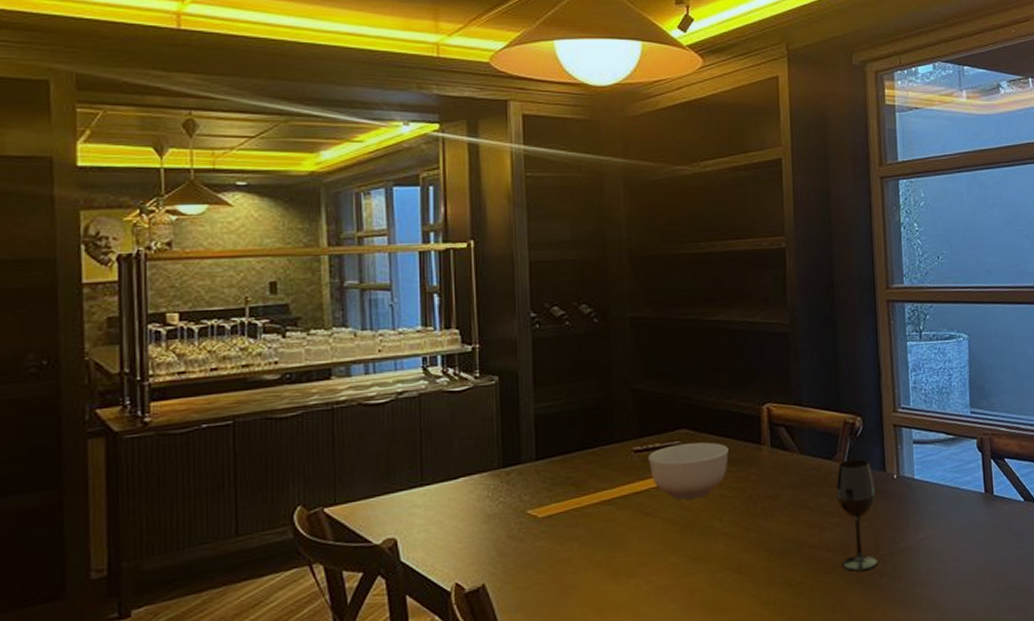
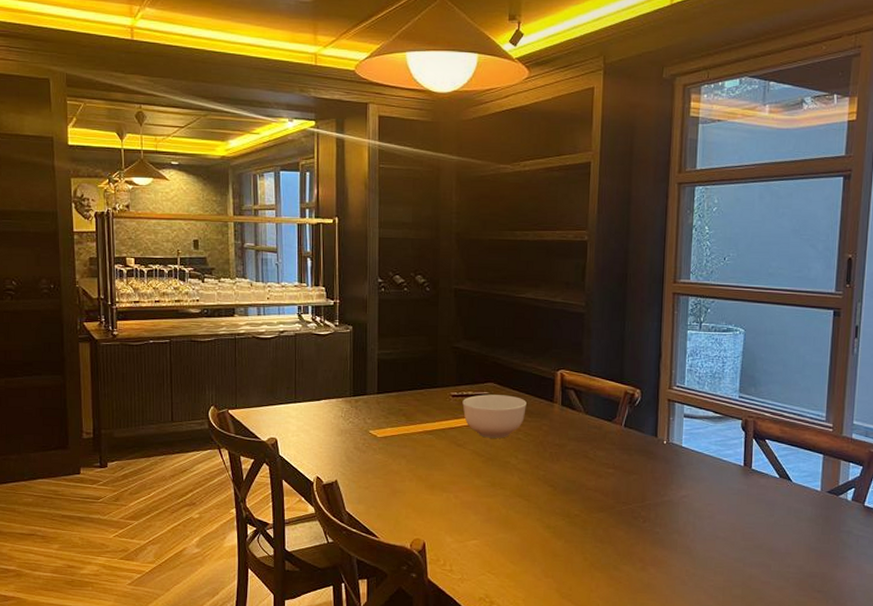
wine glass: present [836,459,879,572] -> none [613,423,647,515]

